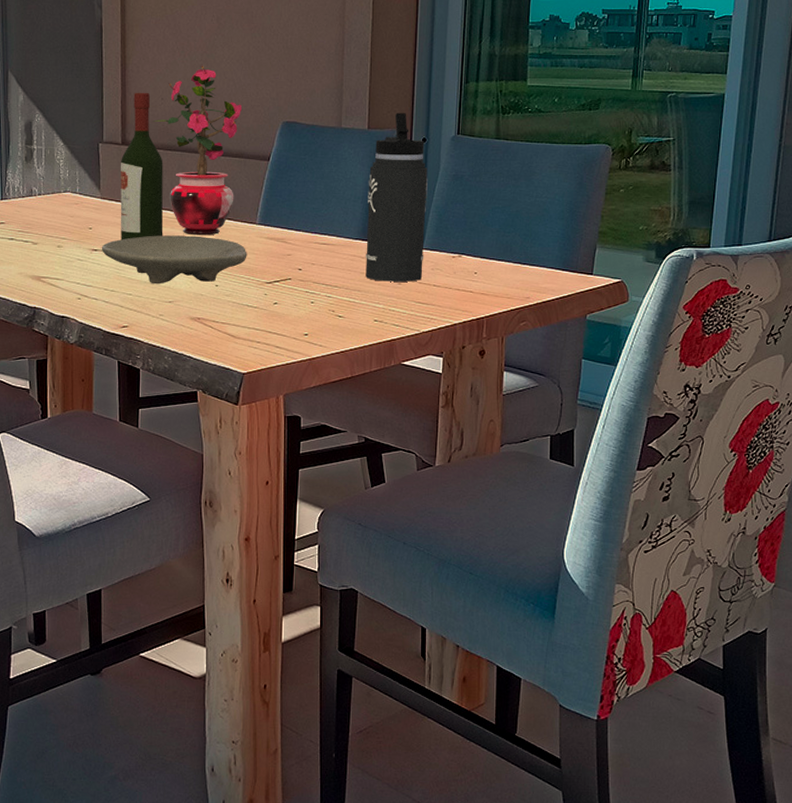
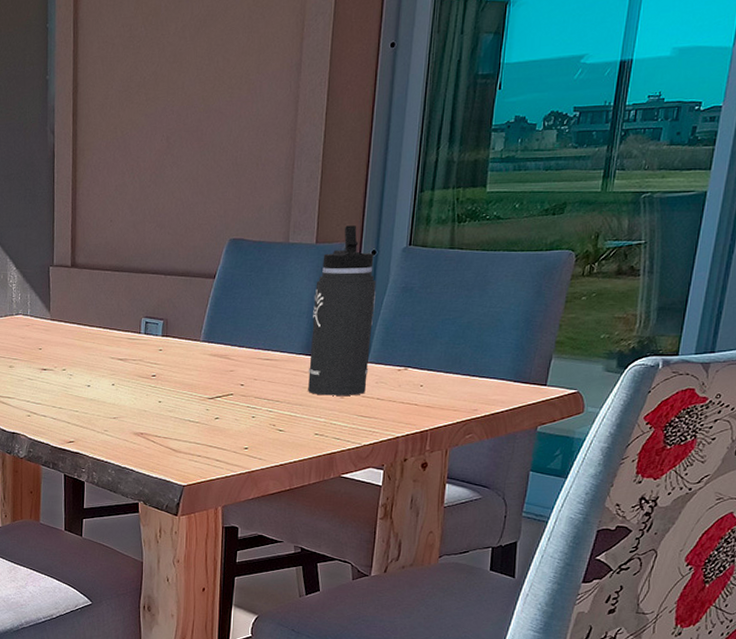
bowl: present [101,235,247,284] -> none [50,354,191,401]
wine bottle: present [120,92,163,240] -> none [68,215,111,360]
potted plant: present [153,65,243,236] -> none [101,185,190,354]

